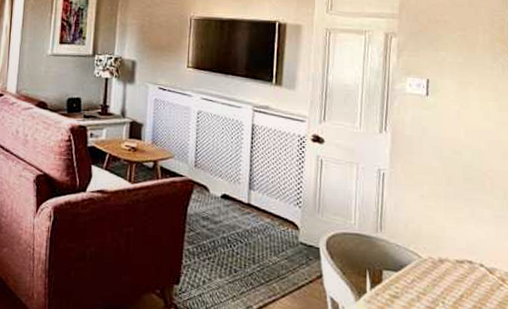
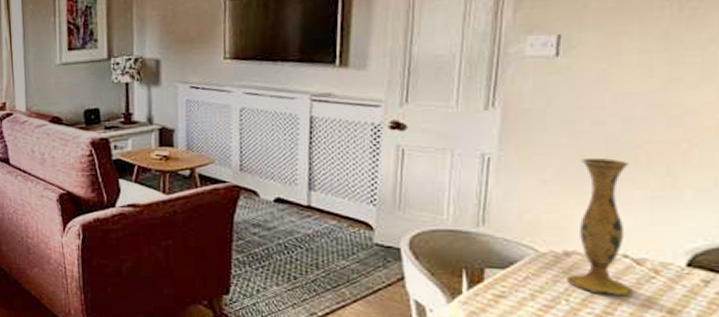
vase: none [442,179,490,301] -> present [567,157,635,296]

